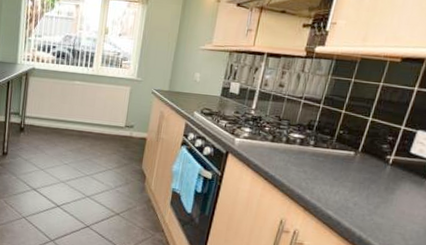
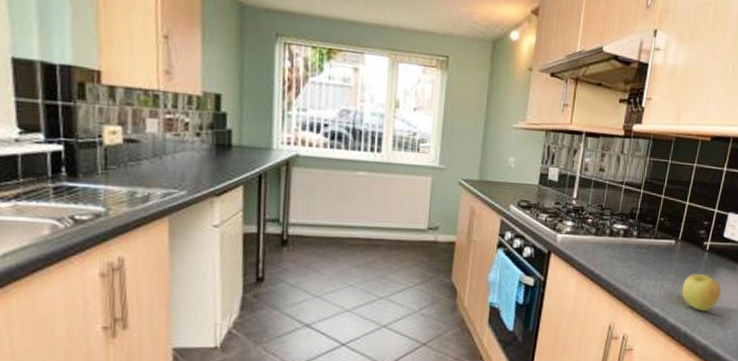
apple: none [358,183,405,221] -> present [681,273,722,312]

